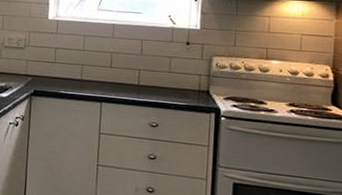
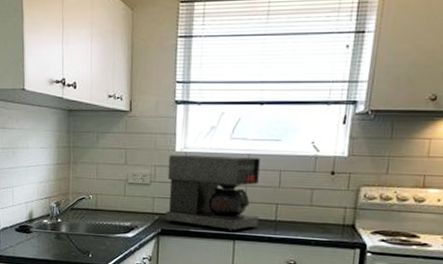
coffee maker: none [37,22,124,95] -> present [165,154,260,232]

